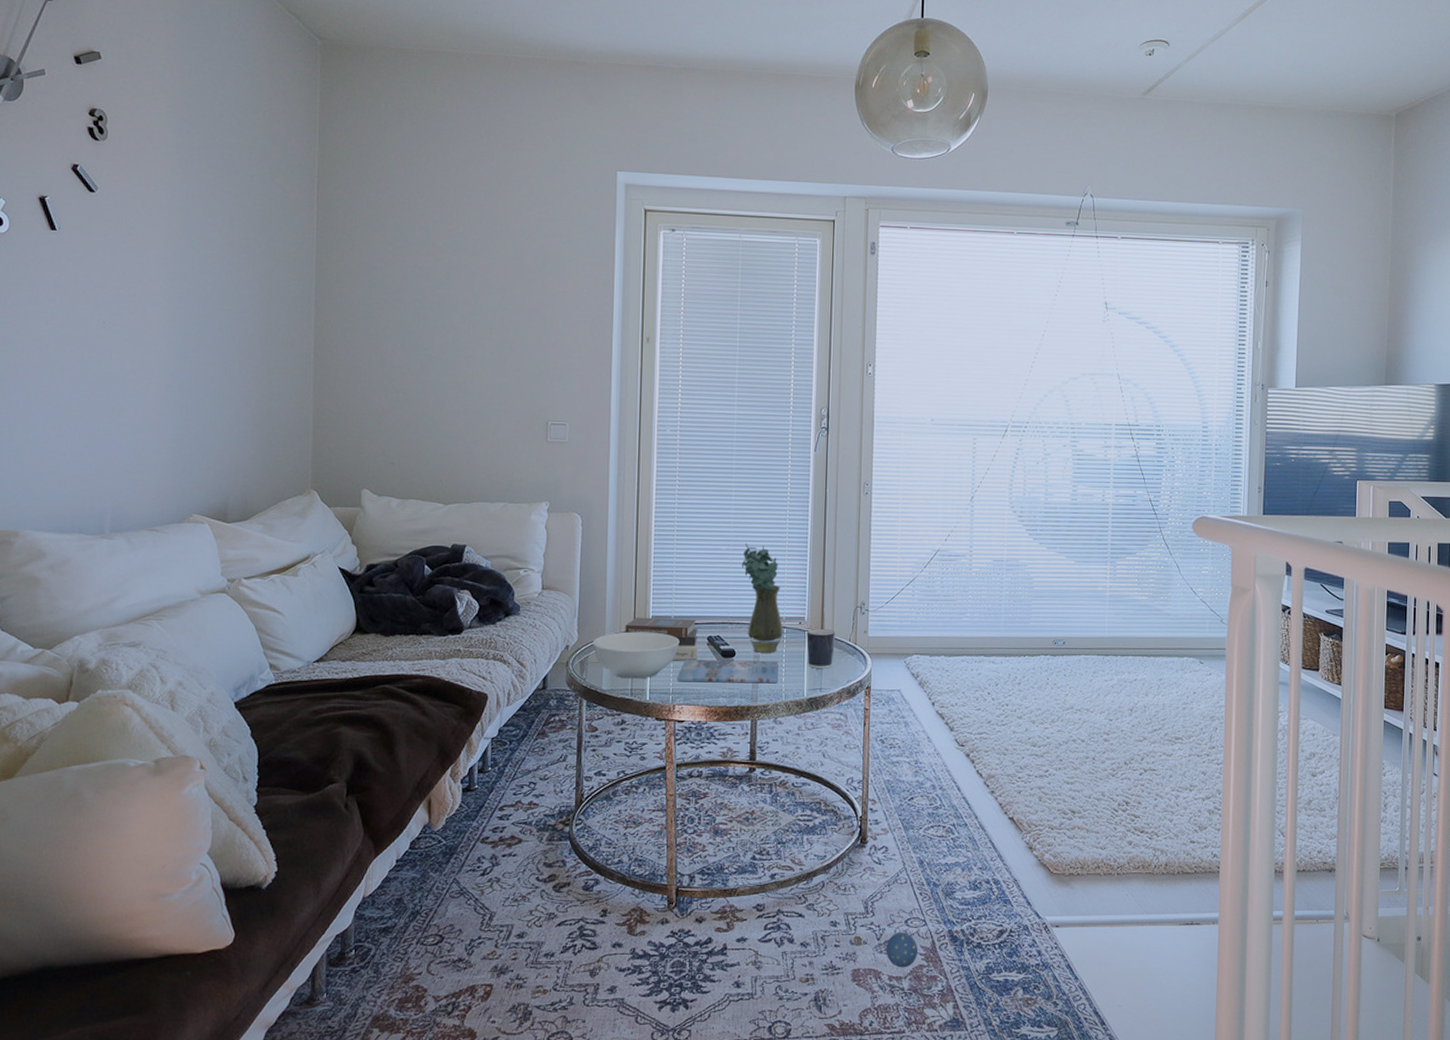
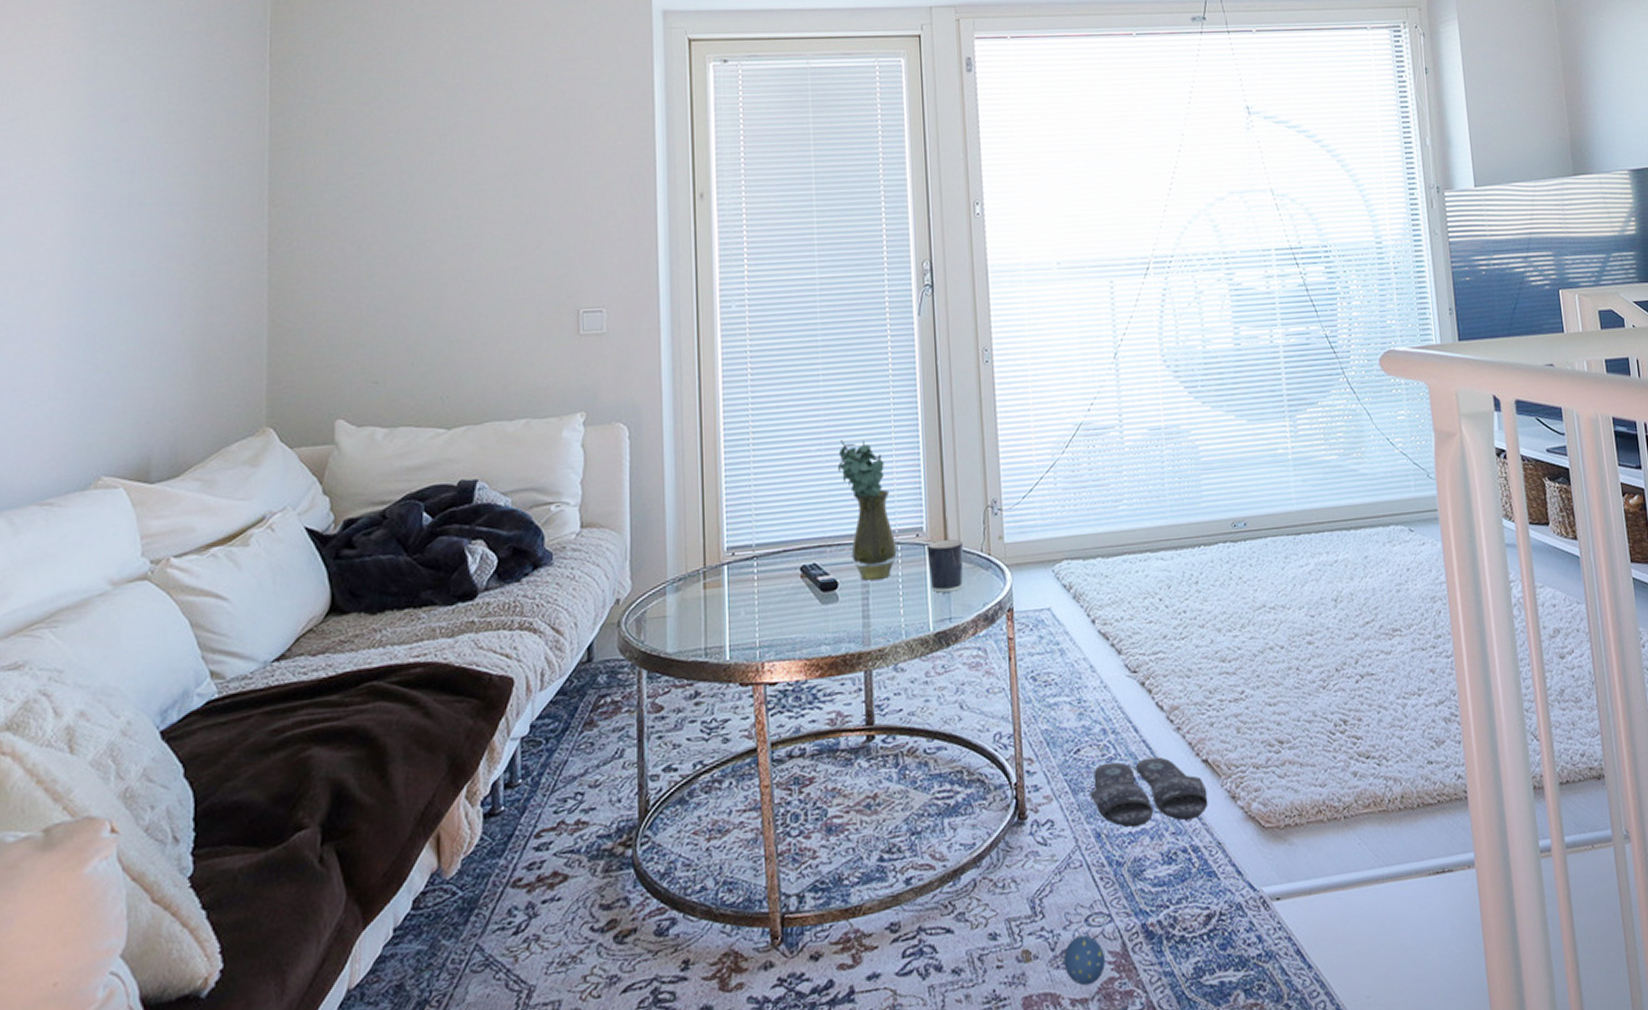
bowl: present [593,631,680,679] -> none [651,568,765,635]
books: present [625,617,698,661] -> none [692,545,790,604]
magazine: present [677,659,779,683] -> none [765,588,895,630]
slippers: none [918,810,1010,859] -> present [1090,757,1208,827]

